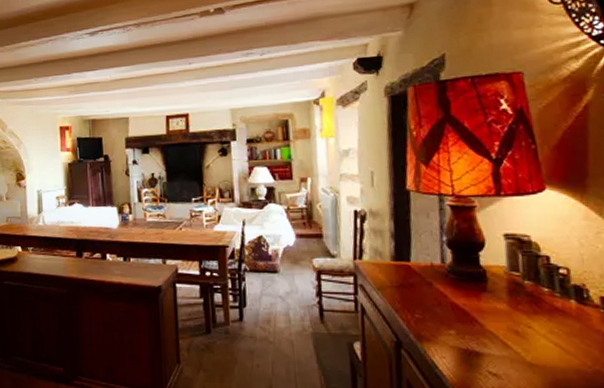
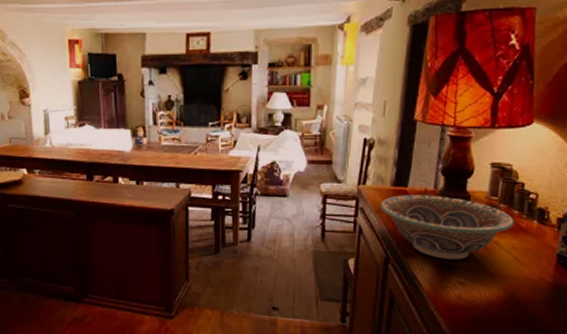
decorative bowl: none [381,270,547,346] -> present [380,195,515,260]

